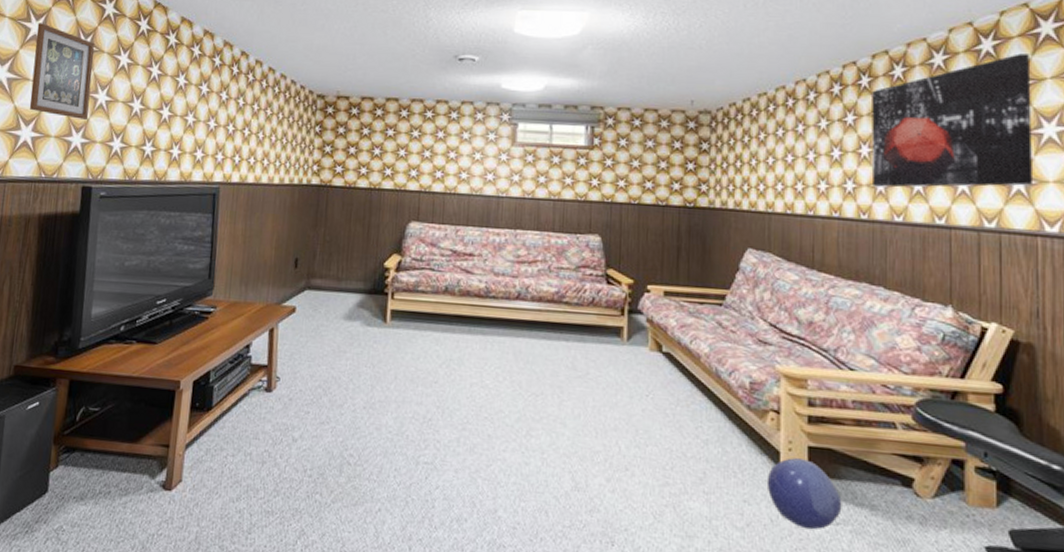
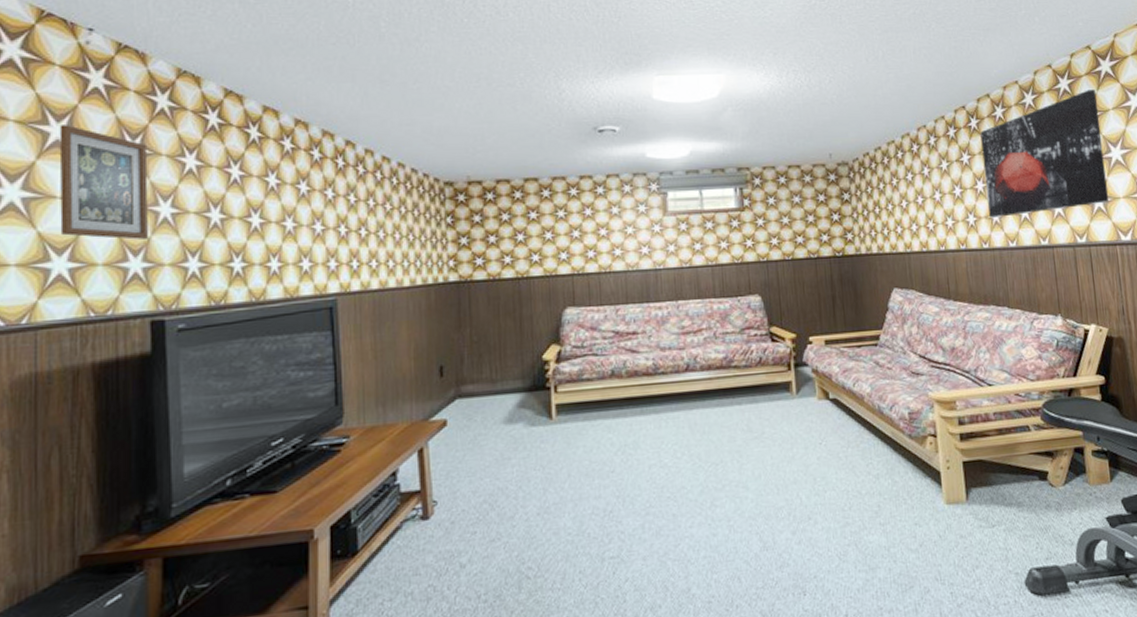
ball: present [766,458,842,530] -> none [932,474,996,537]

